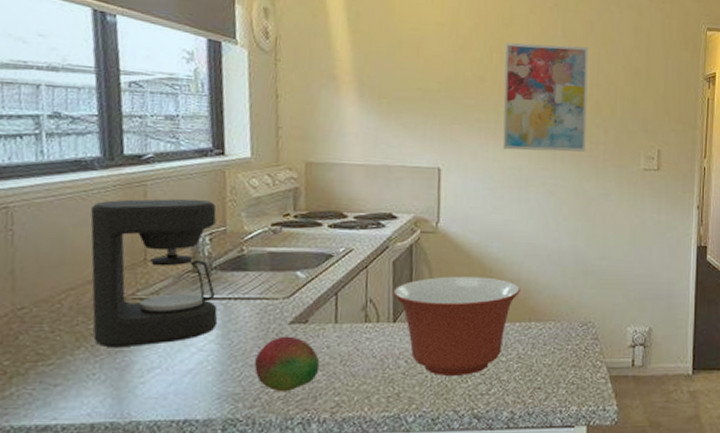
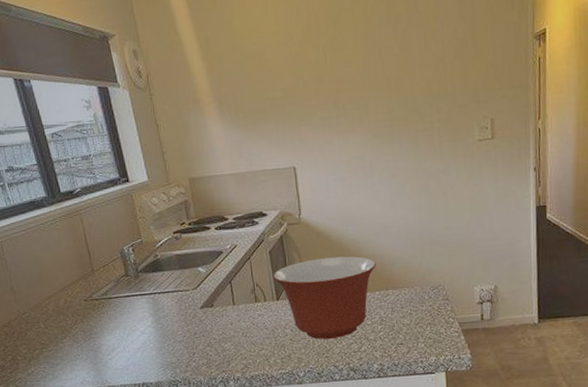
coffee maker: present [90,199,218,348] -> none [49,220,151,336]
fruit: present [255,336,320,392] -> none [181,317,228,360]
wall art: present [502,43,589,152] -> none [335,27,421,142]

